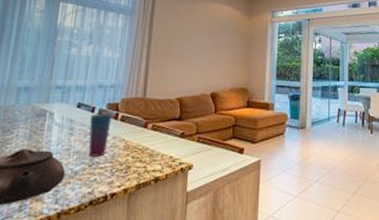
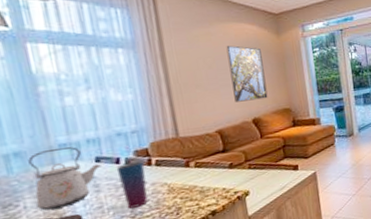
kettle: none [25,89,80,142] -> present [28,146,102,211]
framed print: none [199,22,231,75] -> present [226,45,268,102]

